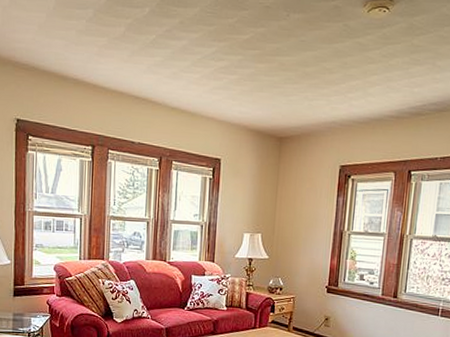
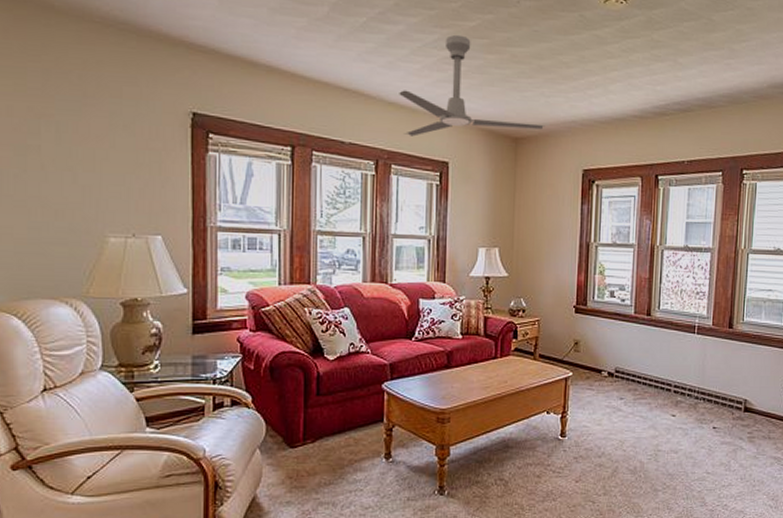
ceiling fan: none [181,47,307,137] -> present [399,34,545,137]

